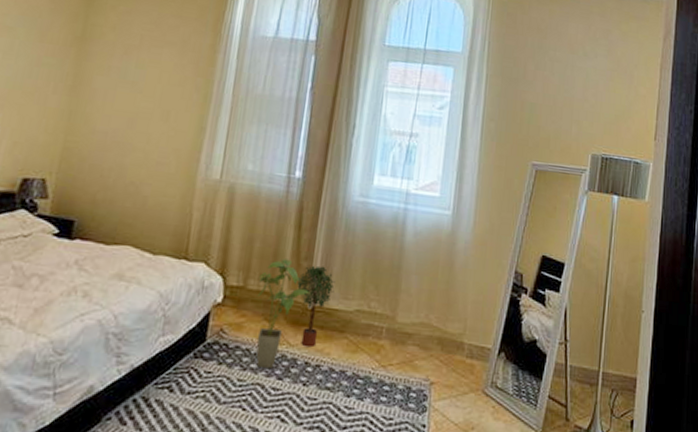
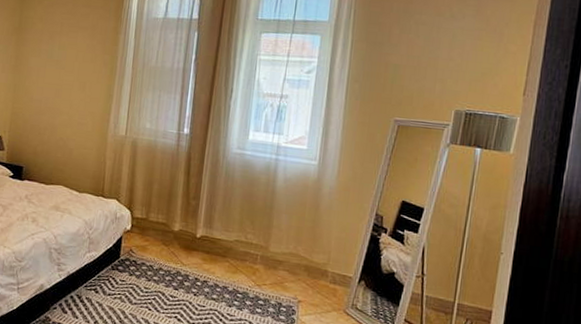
house plant: present [256,259,311,368] -> none [156,198,199,281]
potted tree: present [297,265,336,348] -> none [188,203,218,267]

